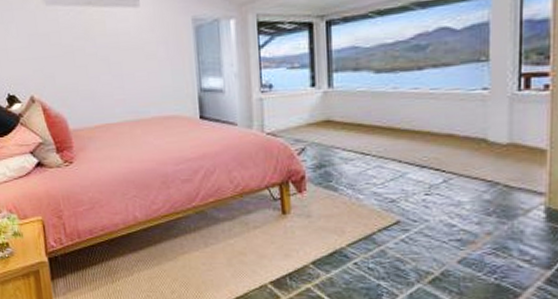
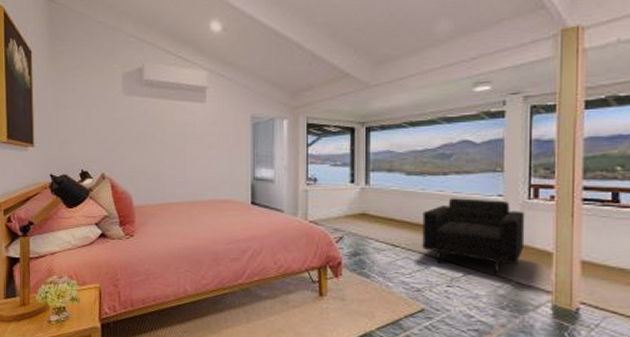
armchair: none [395,94,515,179] -> present [422,198,525,275]

